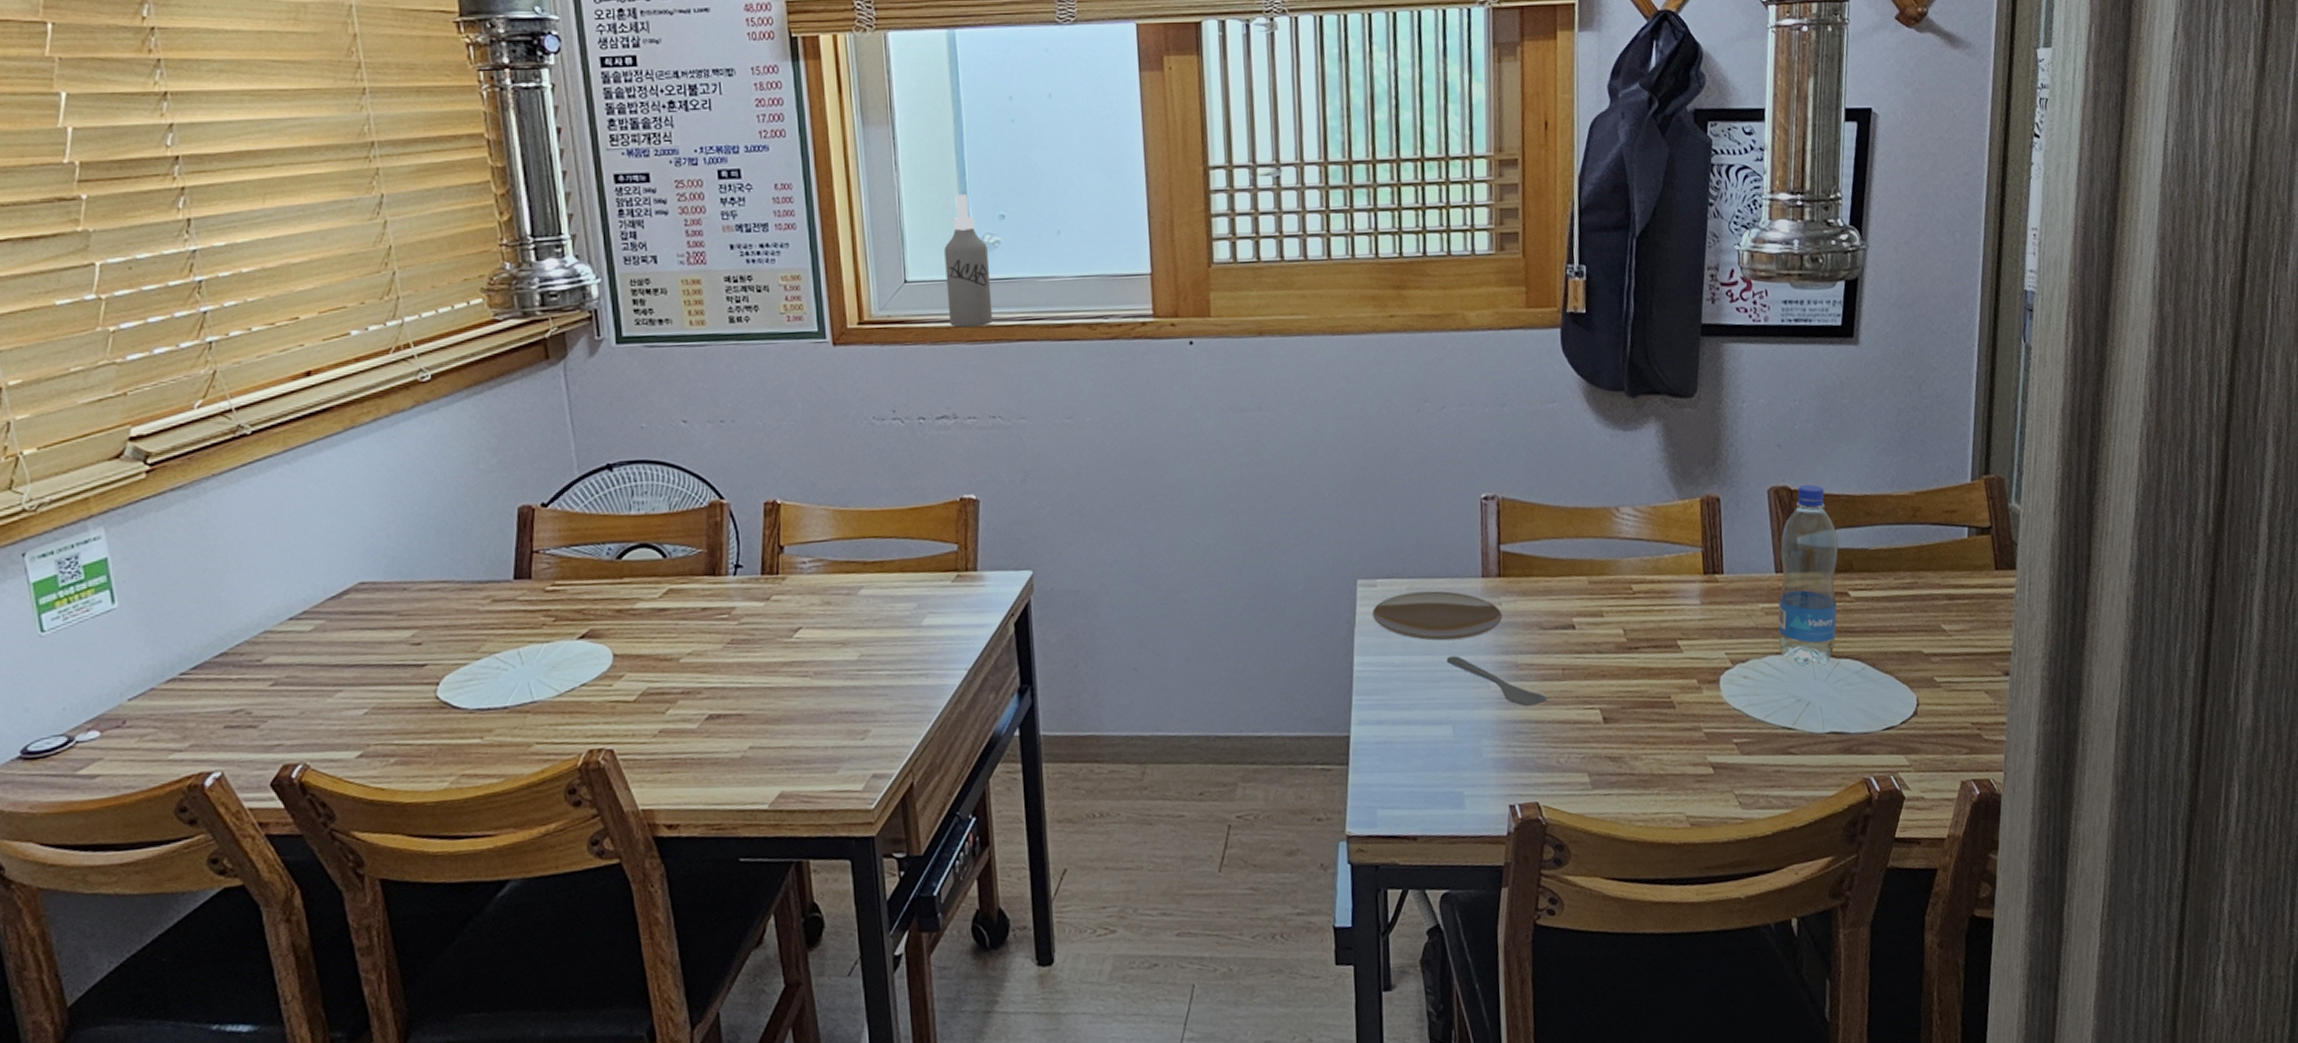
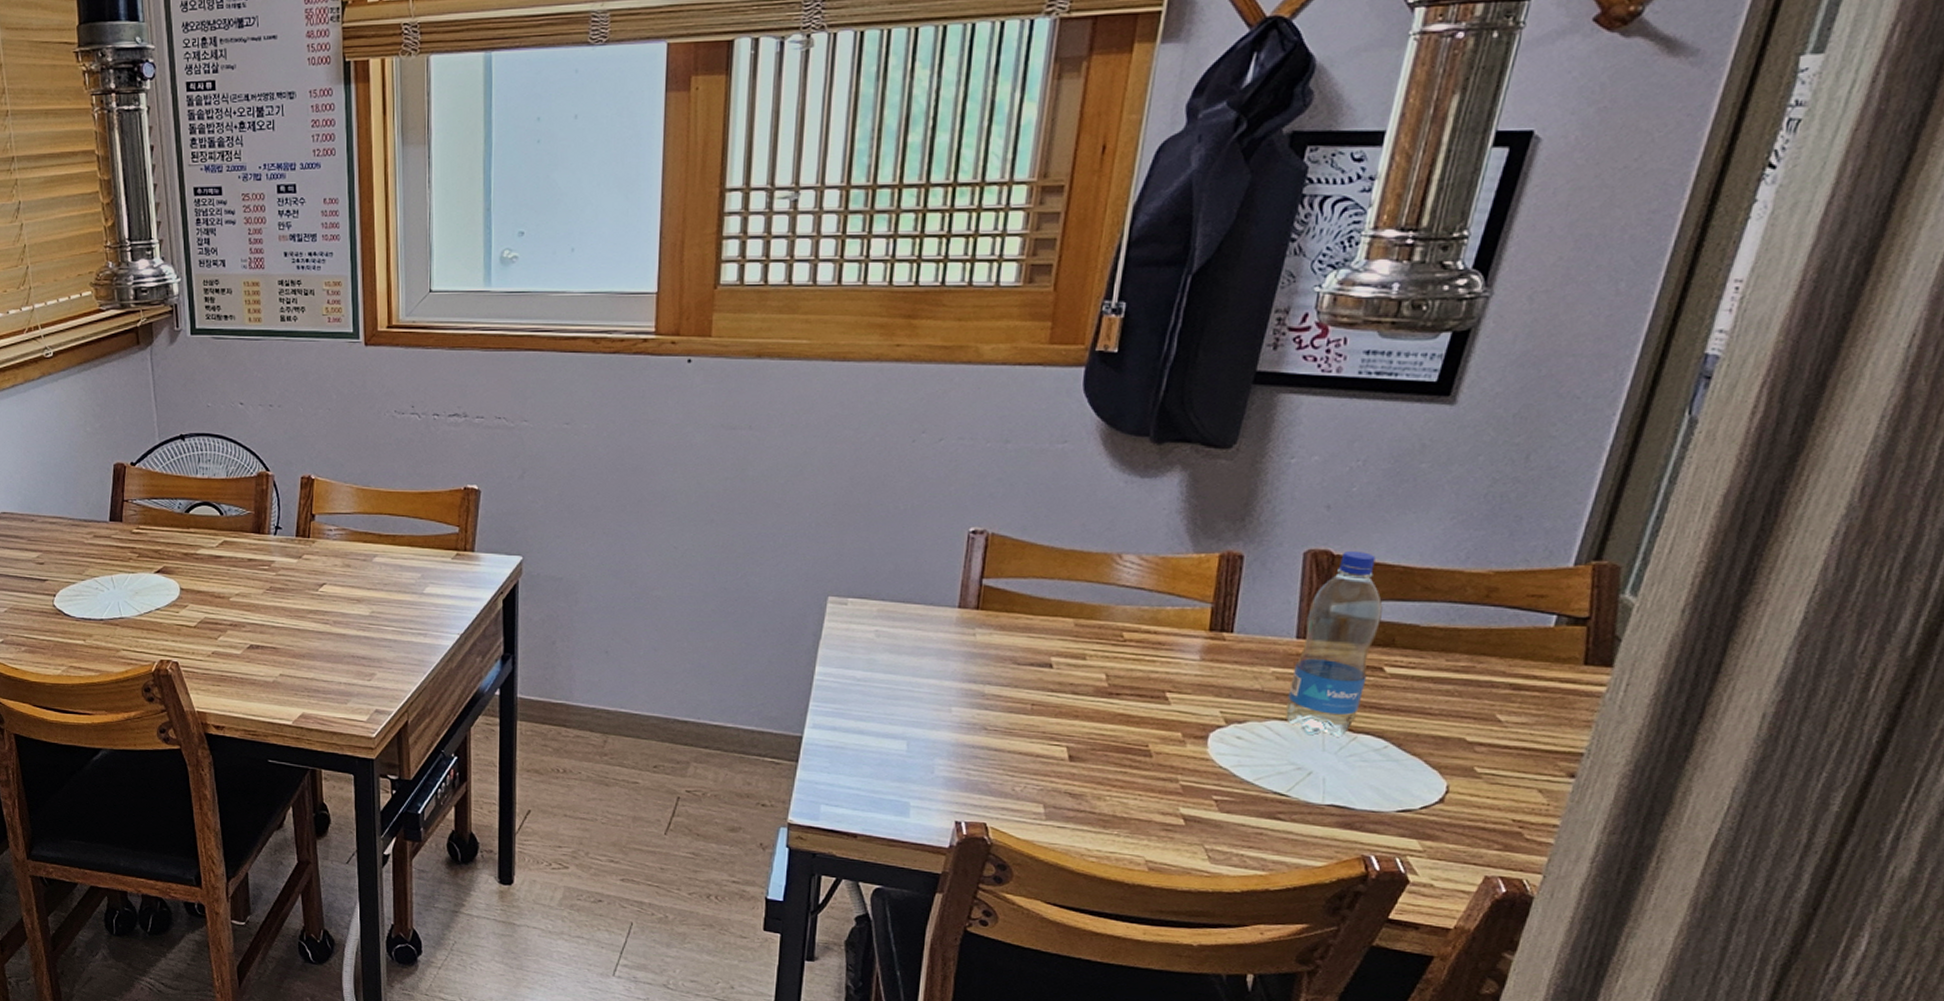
spray bottle: present [944,194,993,328] -> none [466,211,506,335]
plate: present [1372,590,1502,641] -> none [839,614,975,664]
spoon: present [1447,656,1547,706] -> none [910,678,1011,734]

